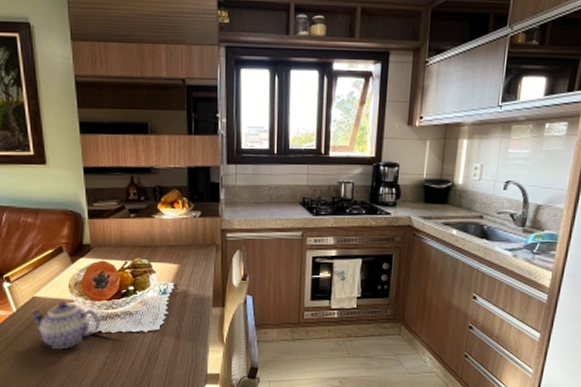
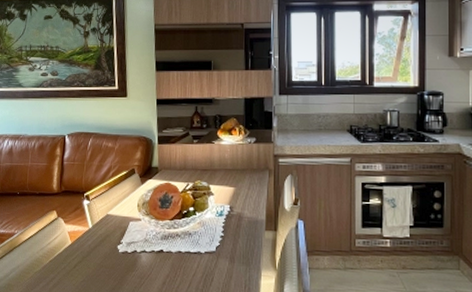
teapot: present [29,301,102,350] -> none [102,219,164,267]

